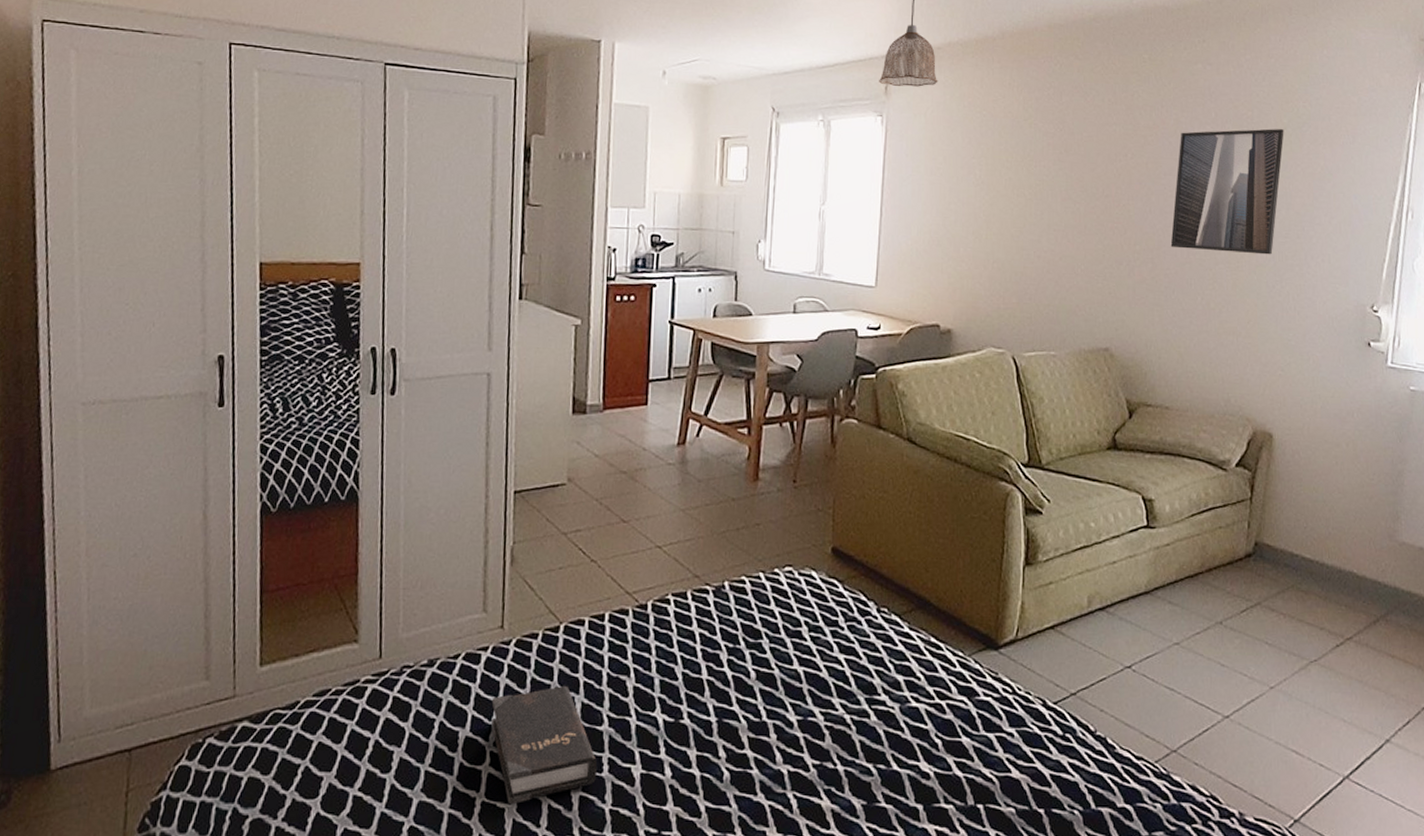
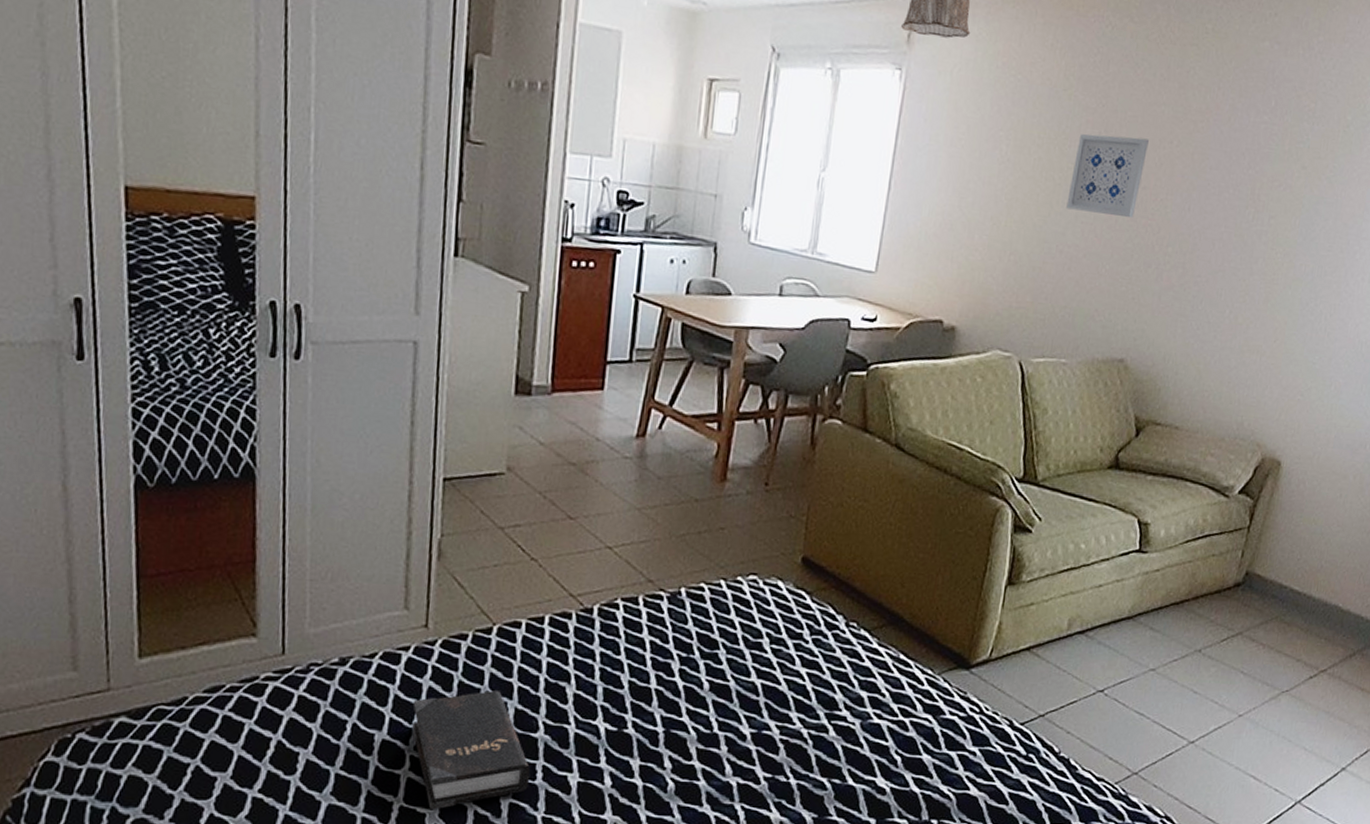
wall art: none [1039,154,1105,223] -> present [1066,134,1149,219]
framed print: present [1170,129,1284,255] -> none [1205,120,1347,269]

